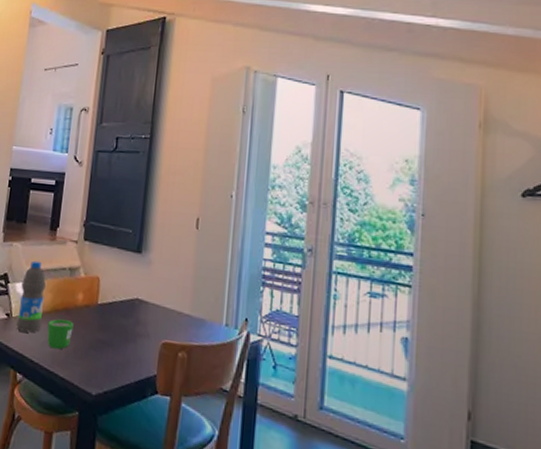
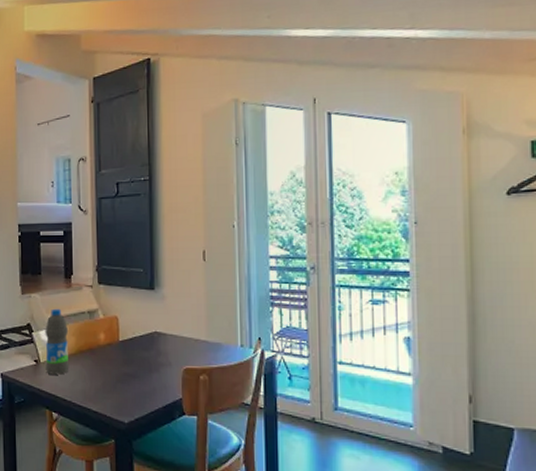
mug: present [47,319,74,350] -> none [75,359,99,387]

